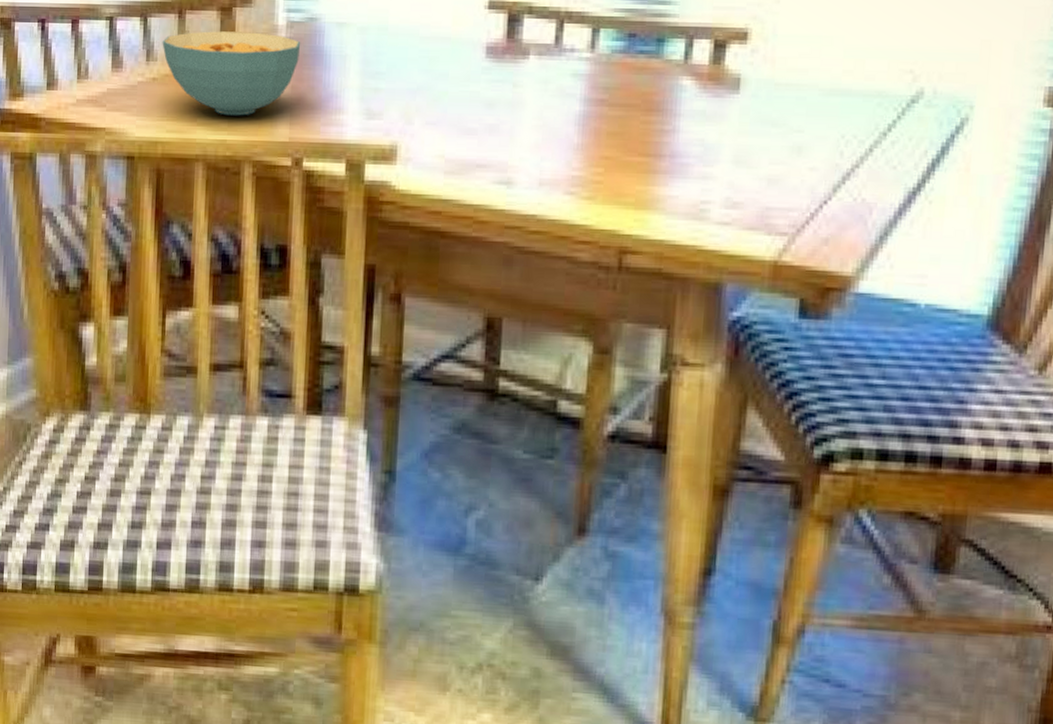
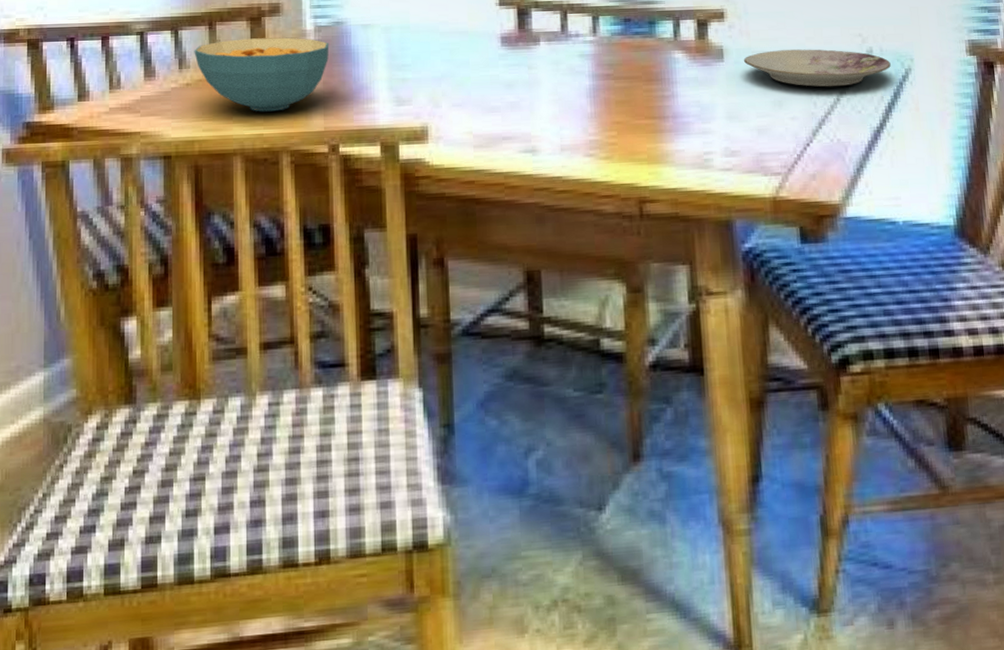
plate: none [762,84,944,135] -> present [743,49,891,87]

